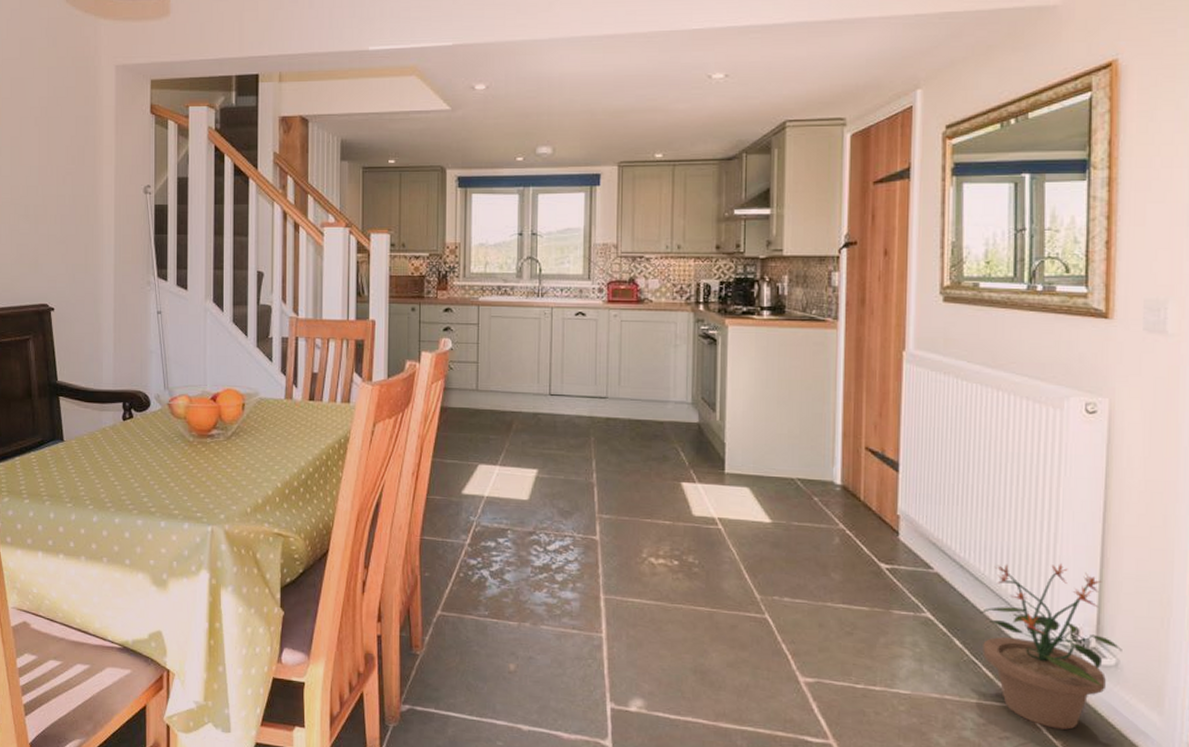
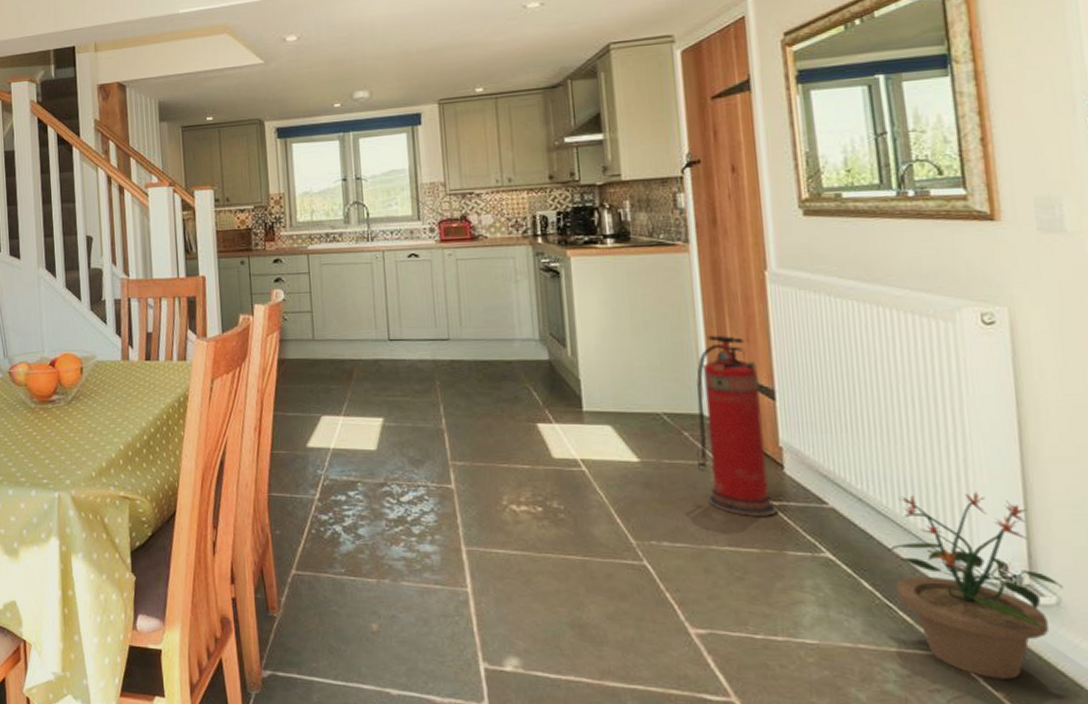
fire extinguisher: none [823,408,890,578] -> present [695,335,779,516]

